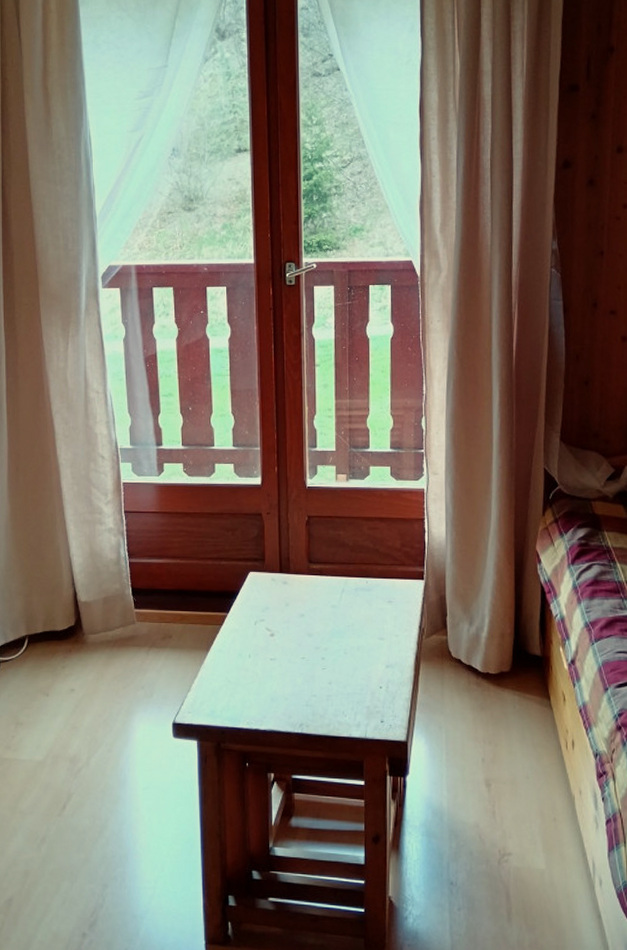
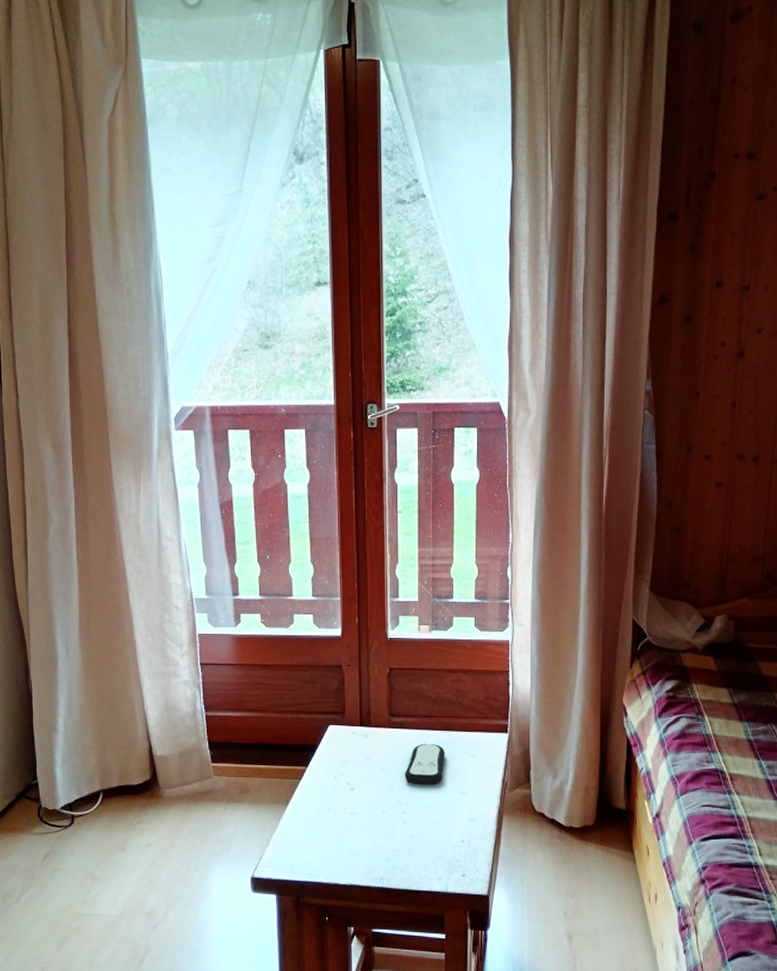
remote control: none [323,591,363,631] -> present [404,744,445,785]

